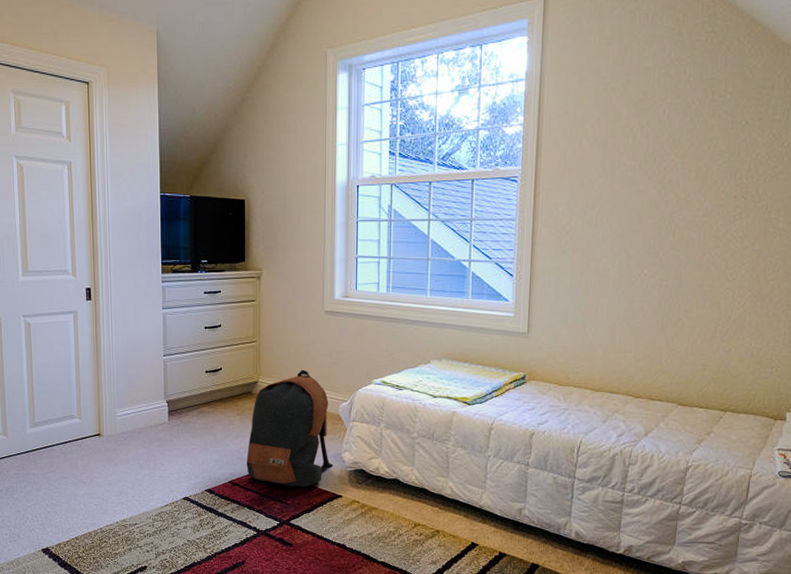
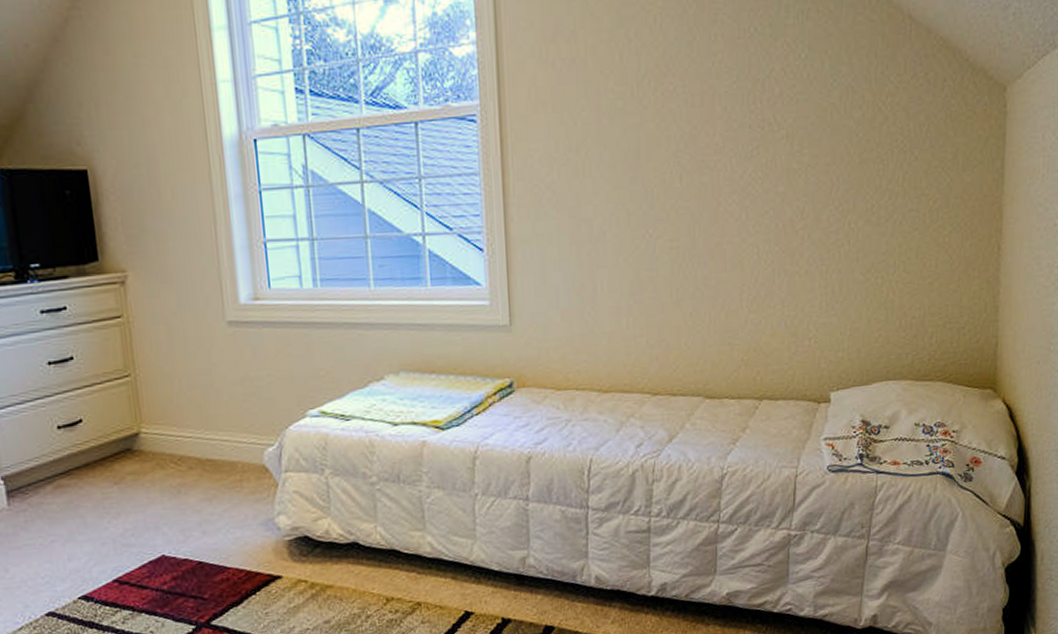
backpack: present [246,369,334,488] -> none [135,407,265,575]

